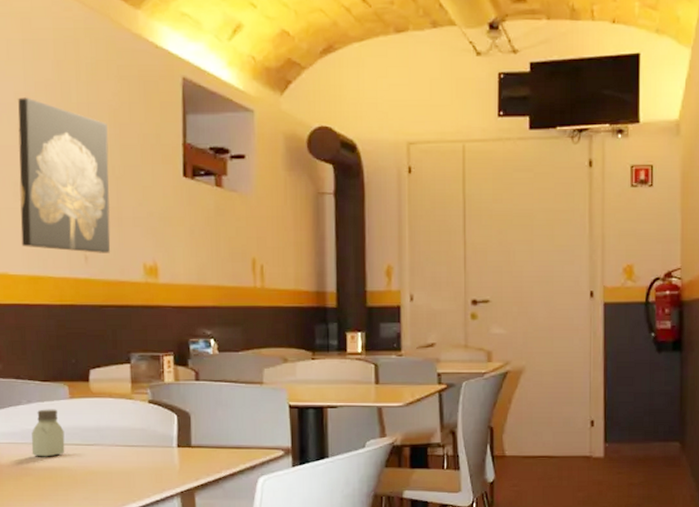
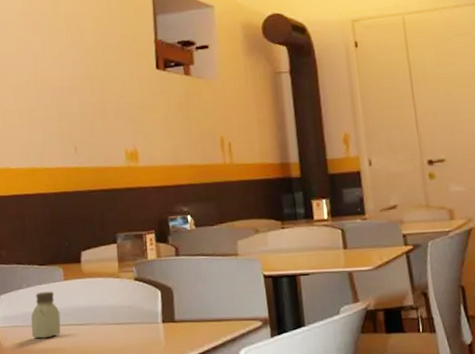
wall art: present [18,97,111,253] -> none [17,14,97,144]

